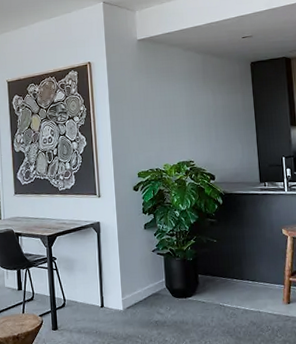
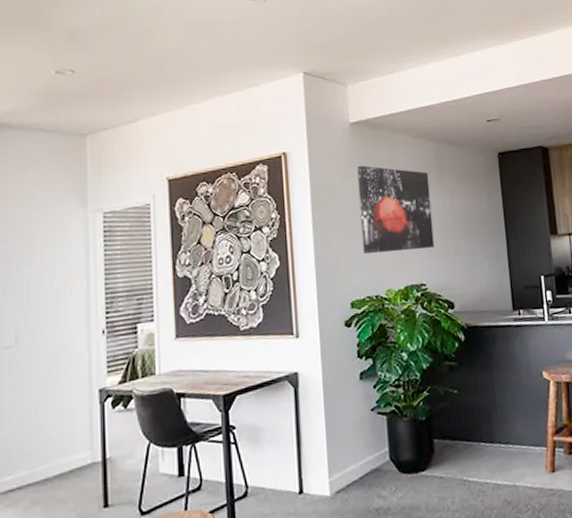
wall art: none [143,71,201,138] -> present [357,165,435,255]

